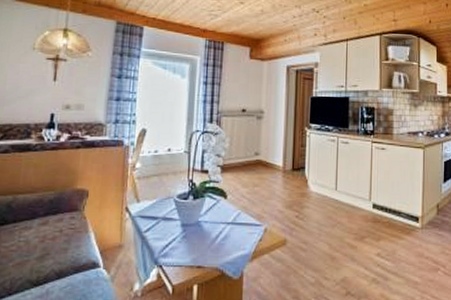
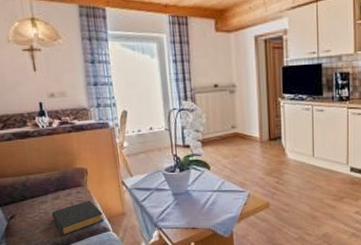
hardback book: none [33,228,96,271] -> present [51,200,104,235]

